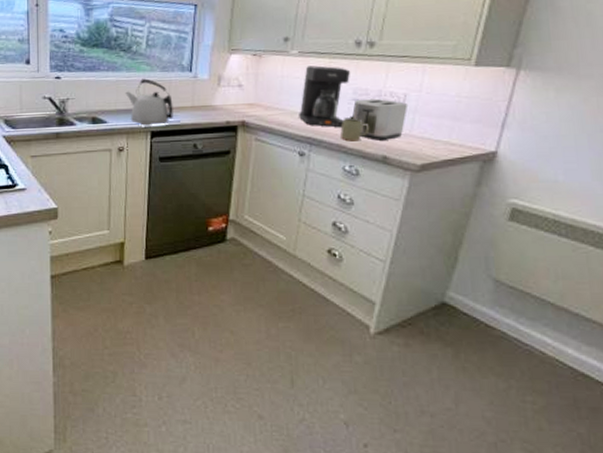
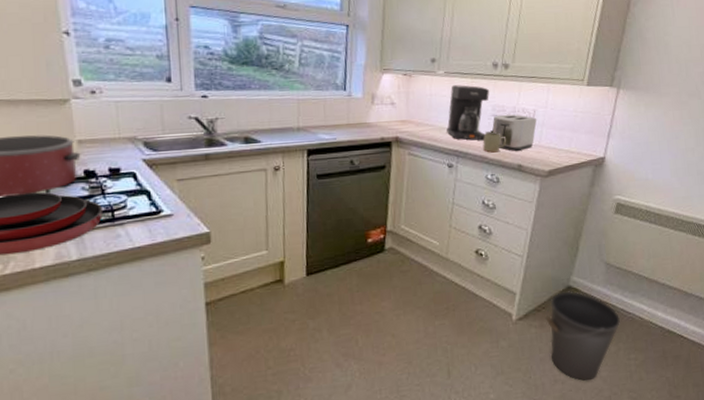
kettle: present [125,78,173,127] -> none [279,97,330,145]
bucket: none [412,308,514,419] -> present [545,291,621,382]

